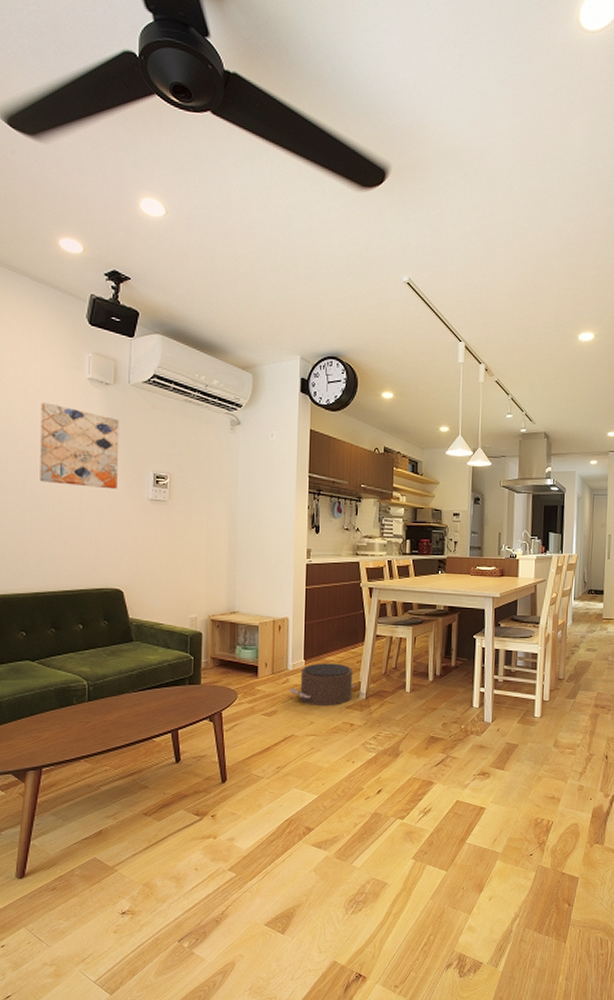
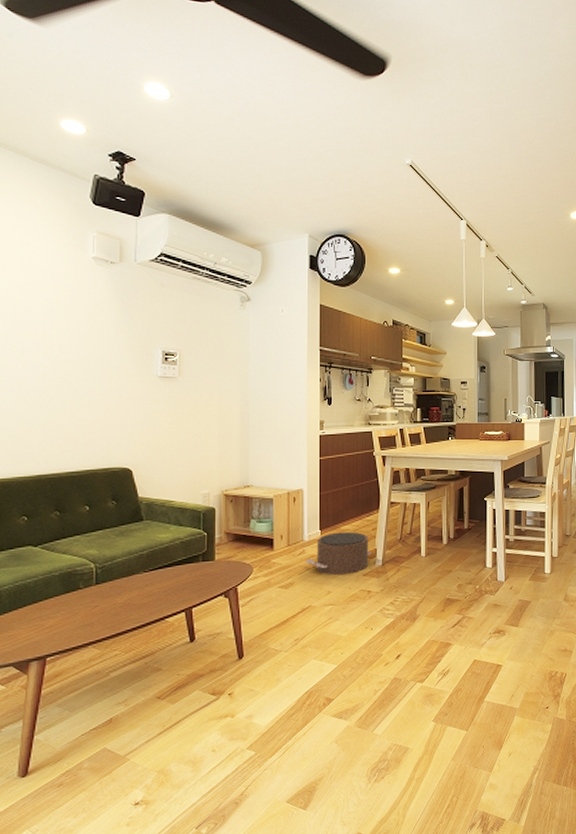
wall art: present [40,403,119,490] -> none [41,282,126,368]

